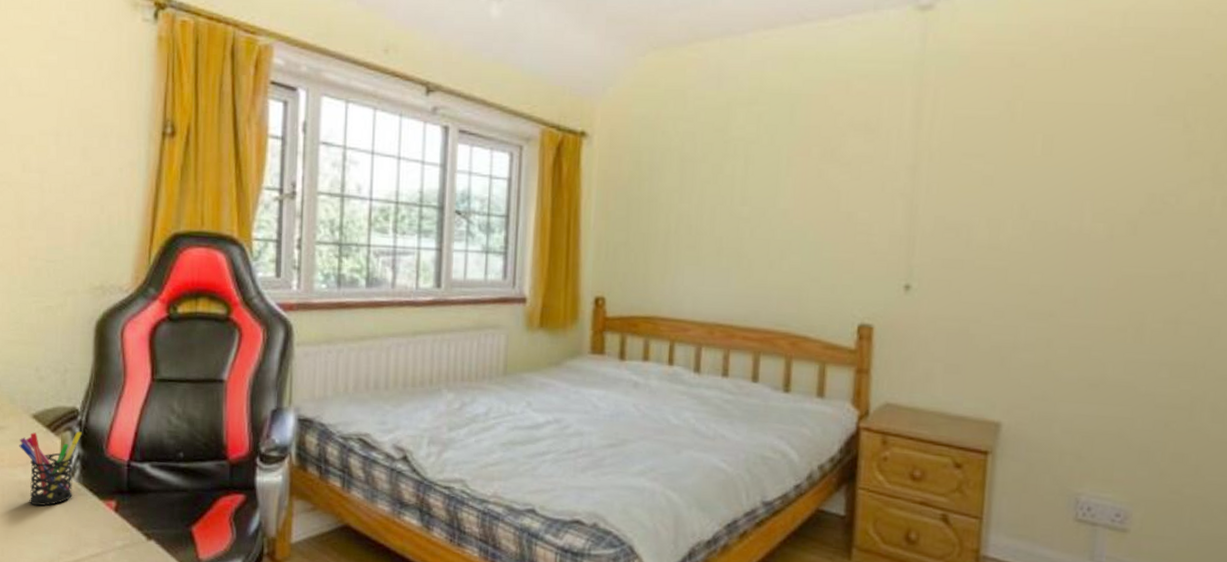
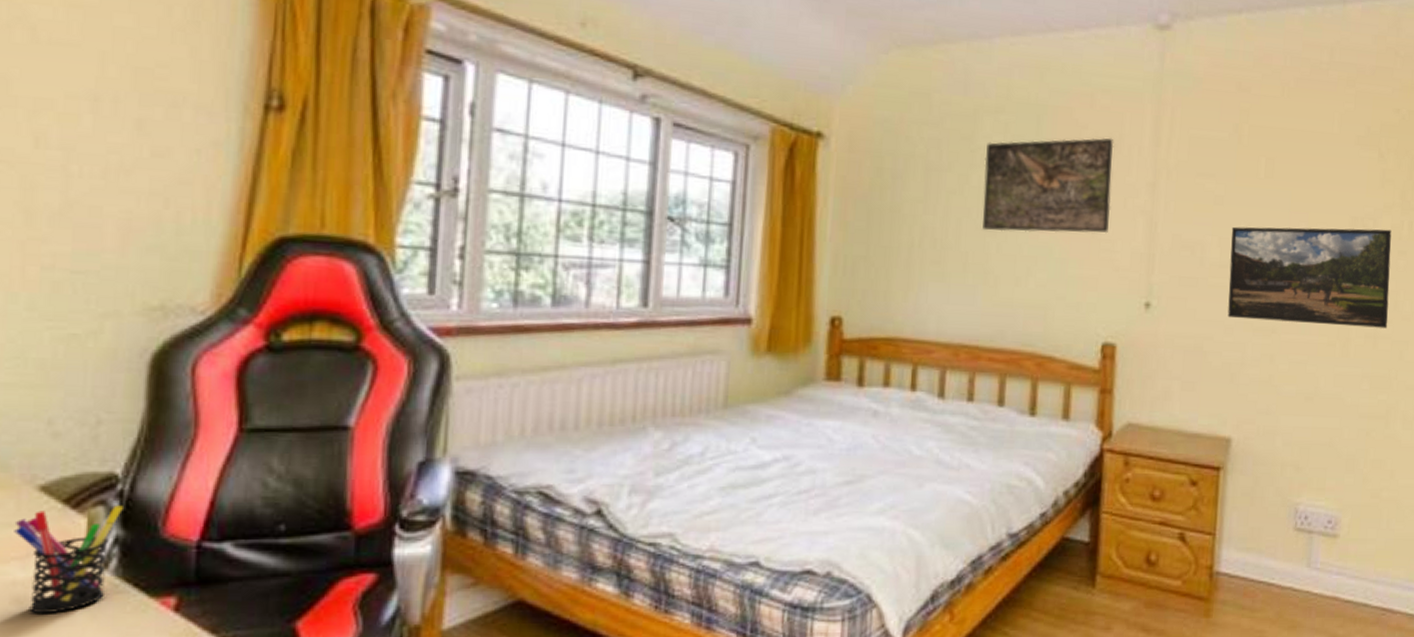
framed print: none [736,122,871,218] -> present [982,138,1114,234]
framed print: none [997,205,1200,313] -> present [1227,226,1392,328]

